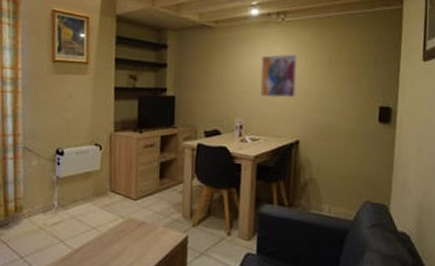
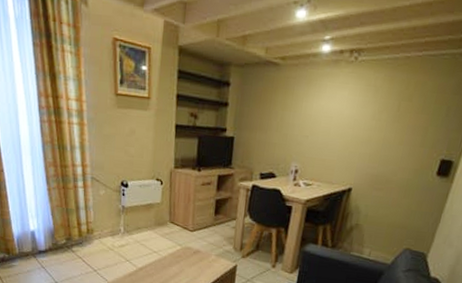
wall art: present [260,54,298,99] -> none [320,98,365,146]

